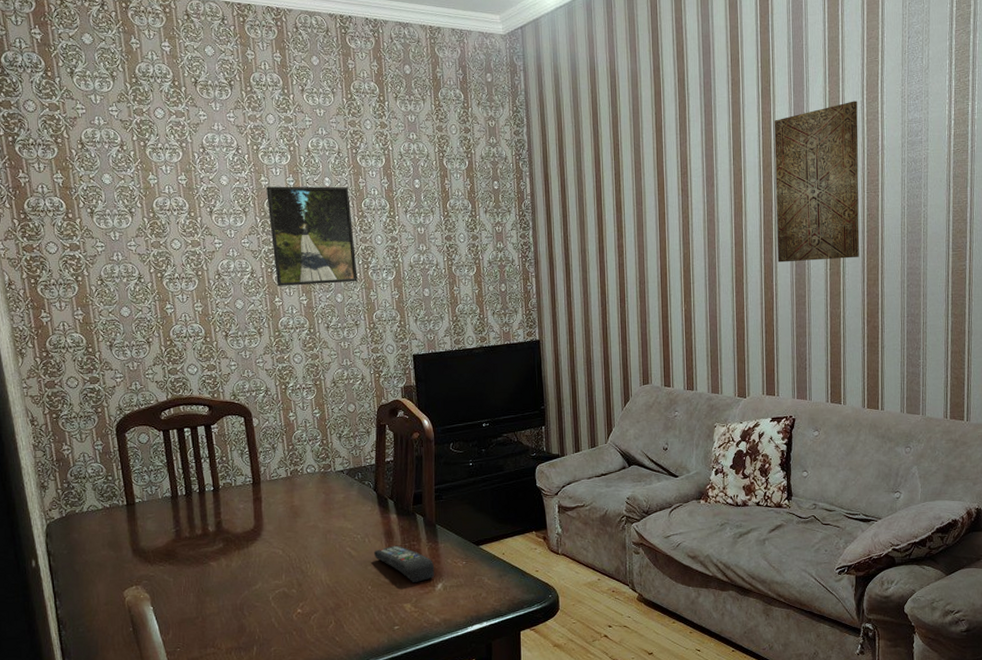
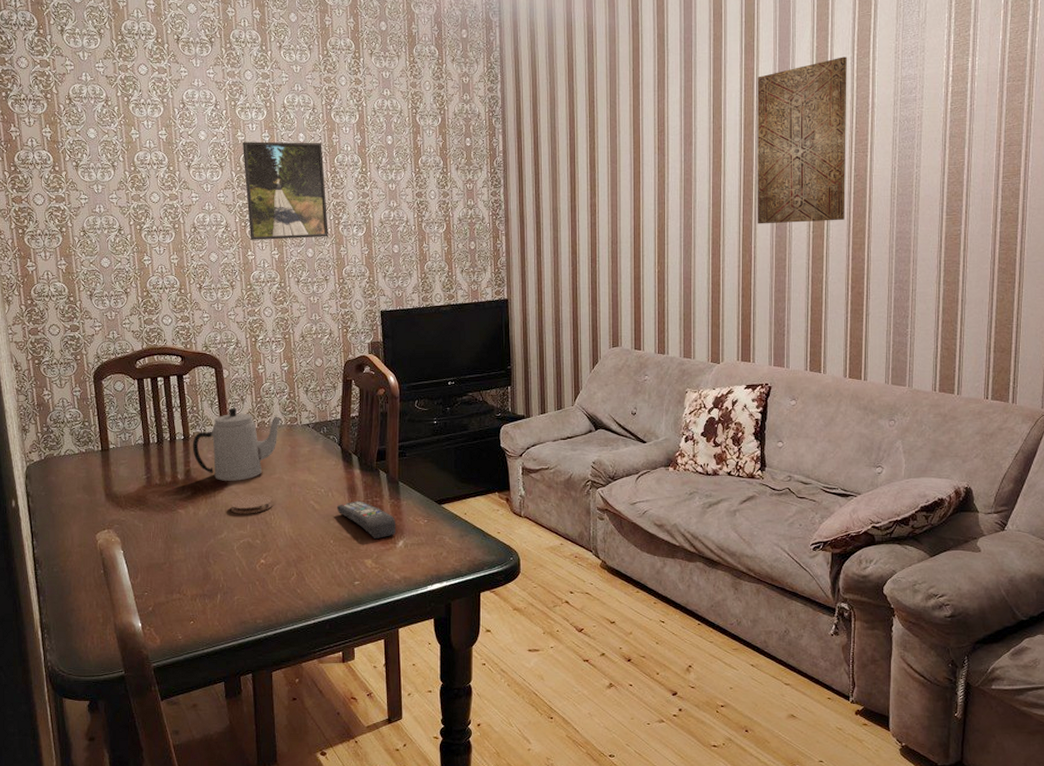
teapot: none [222,456,315,531] -> present [192,407,282,481]
coaster: none [264,543,308,564] -> present [230,495,273,514]

